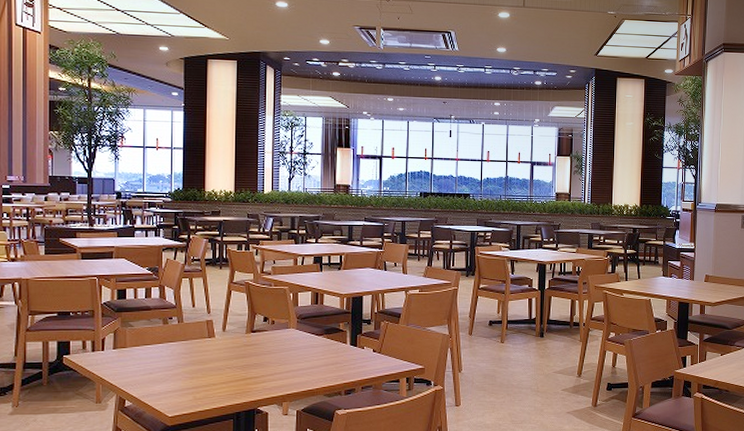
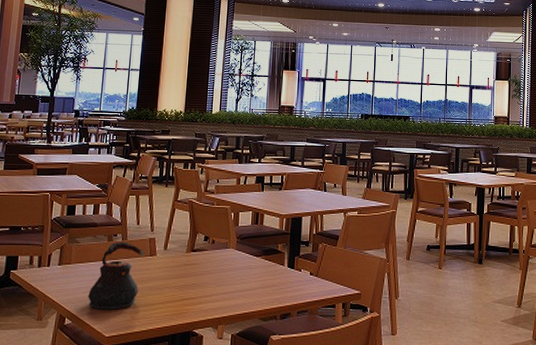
teapot: none [147,324,203,391] -> present [88,241,145,310]

